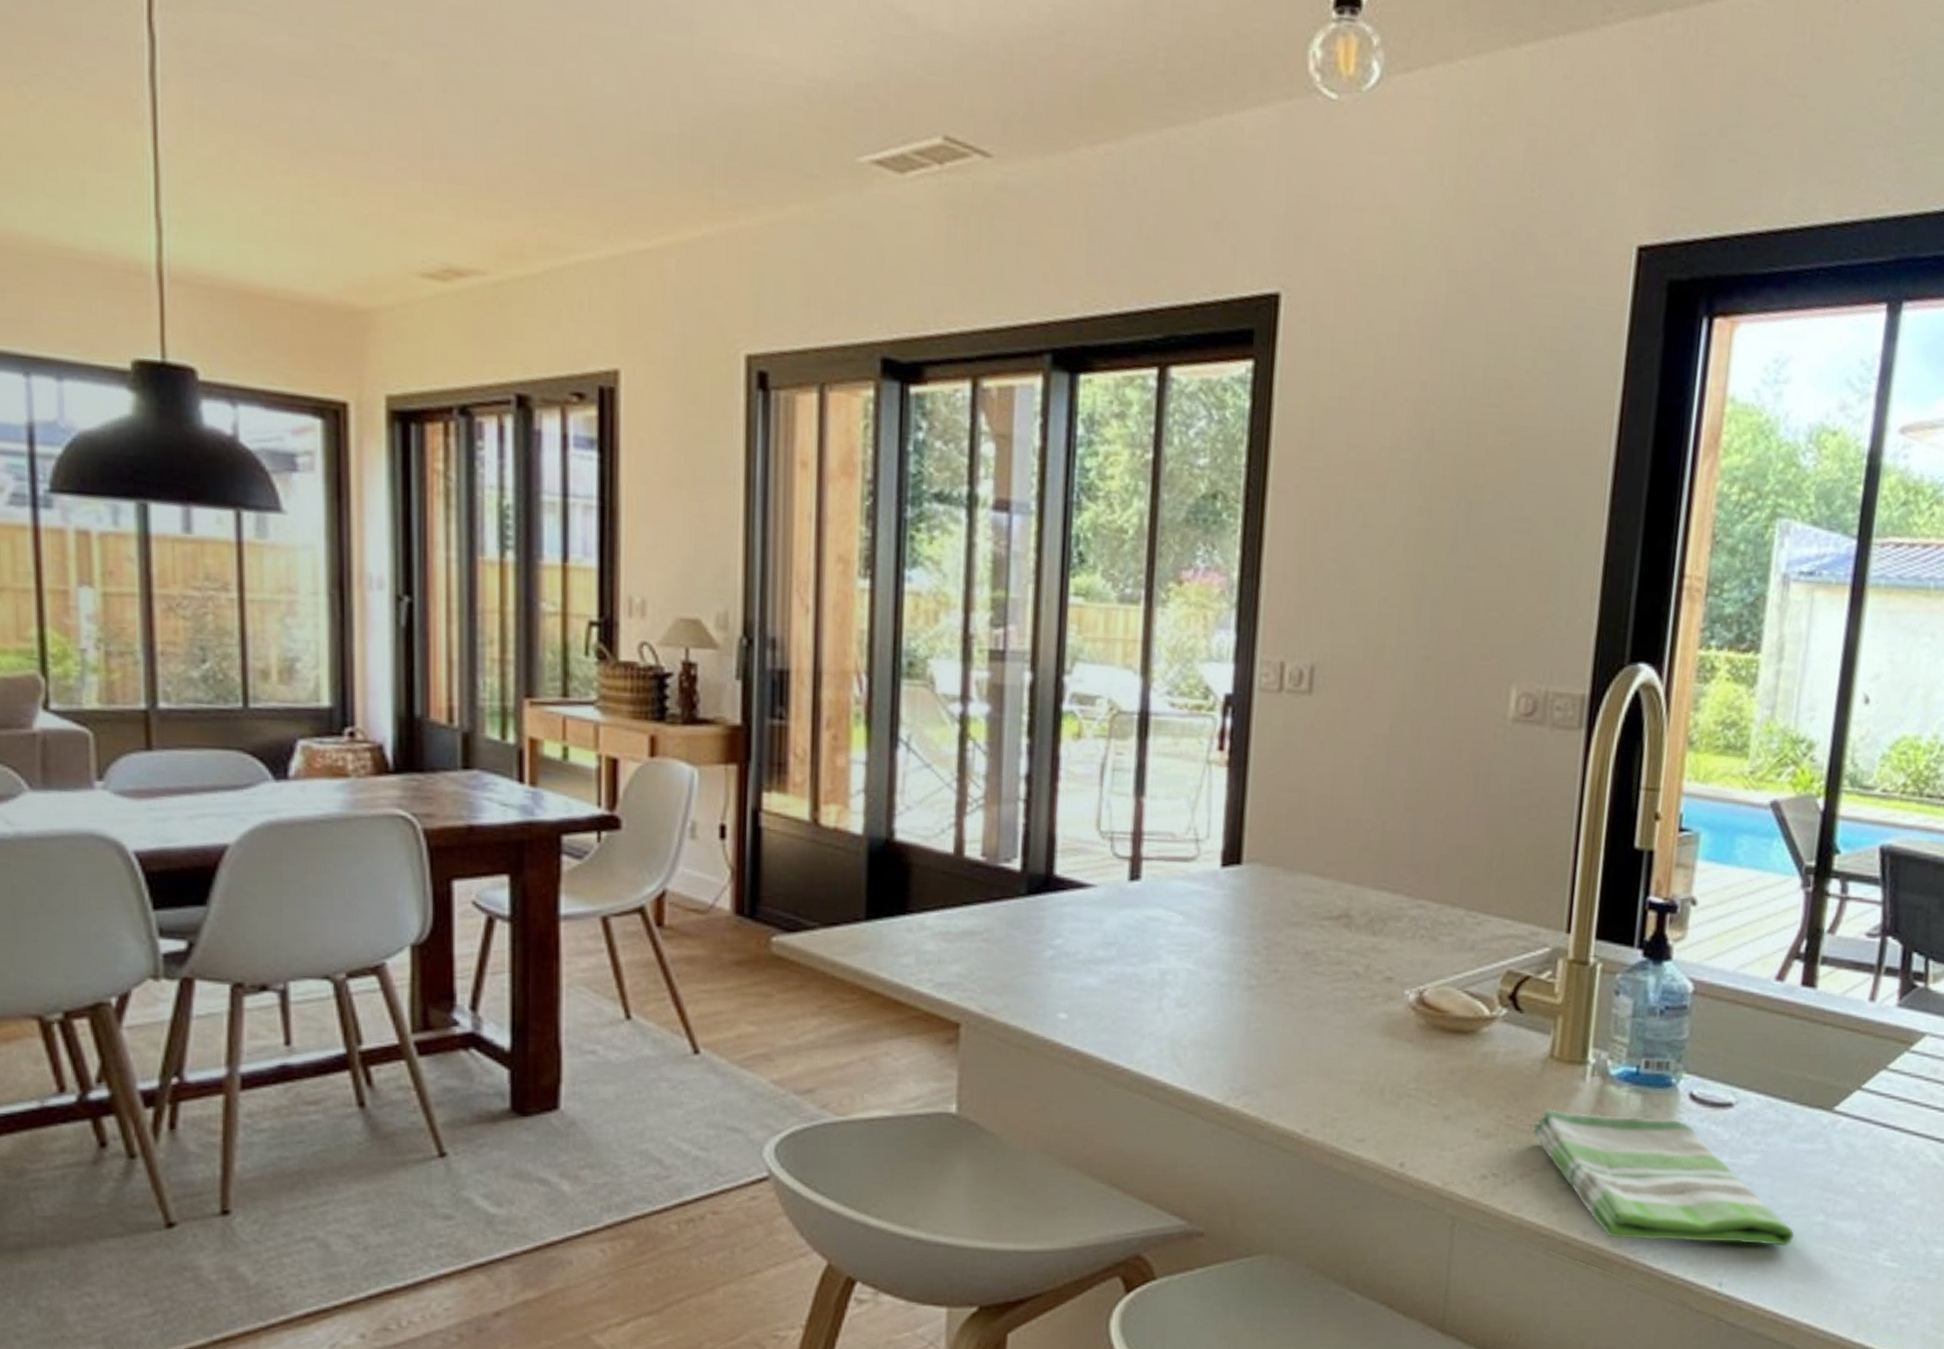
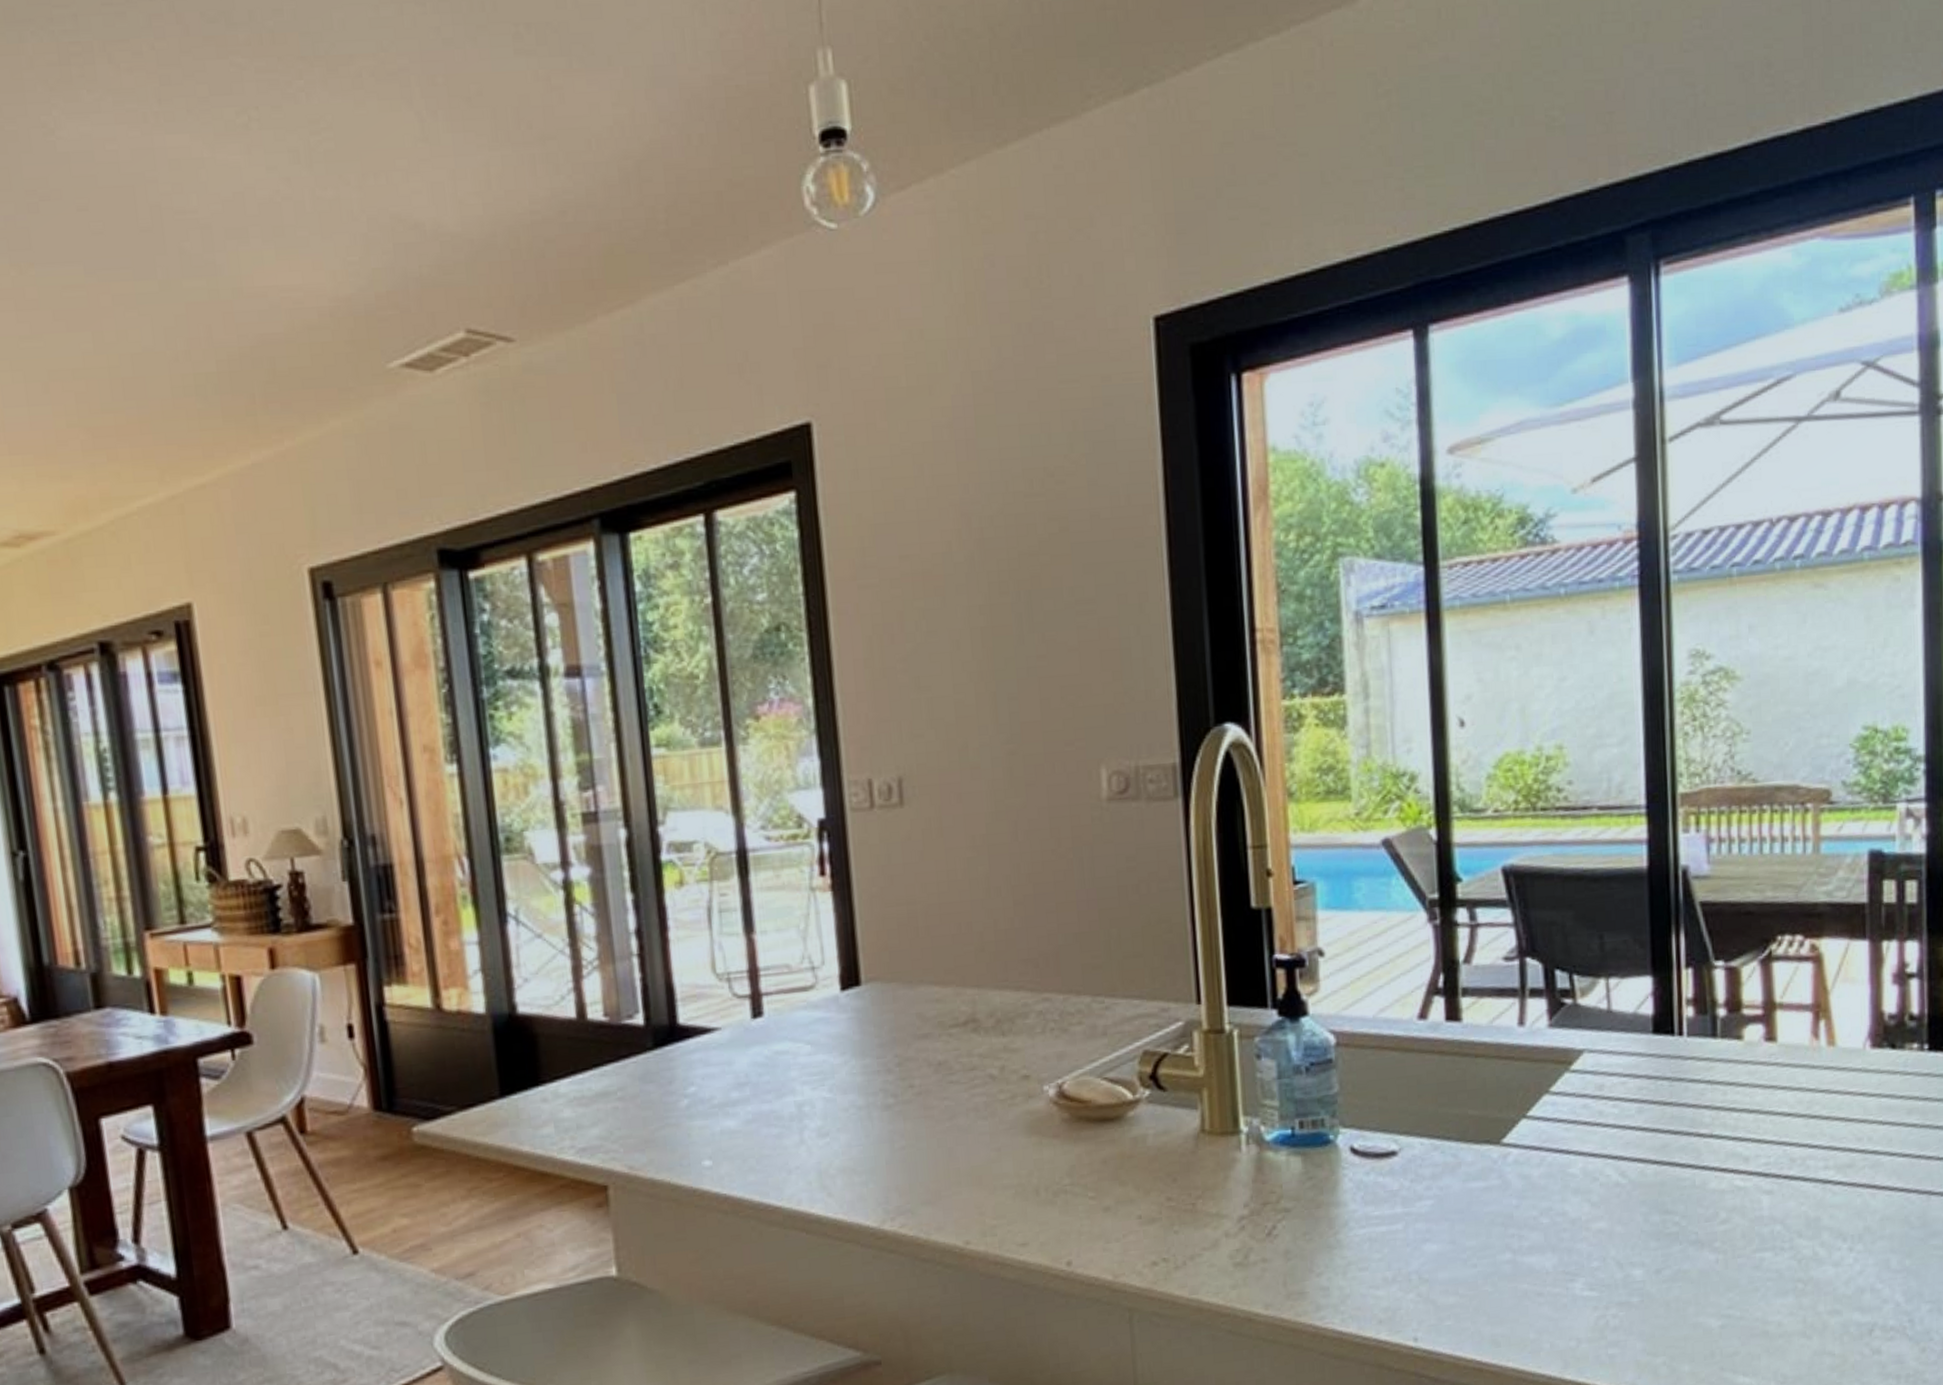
dish towel: present [1532,1108,1795,1247] -> none [1195,1176,1484,1308]

